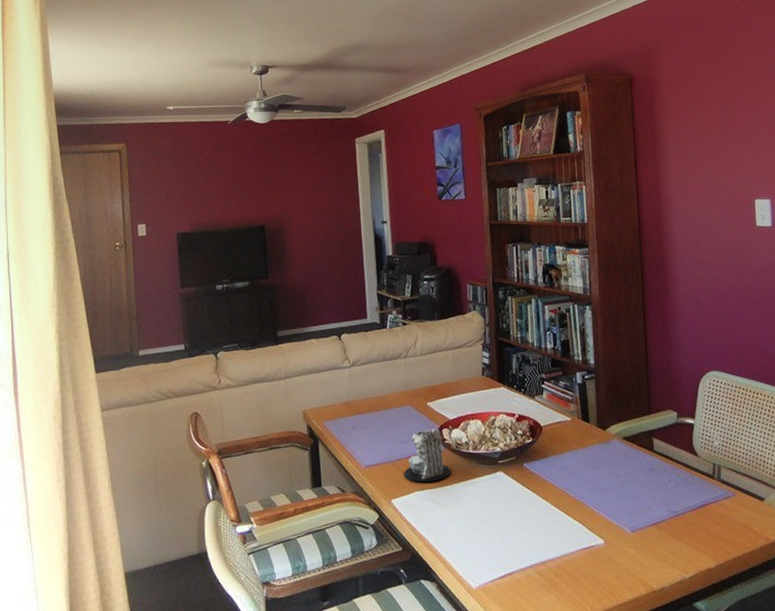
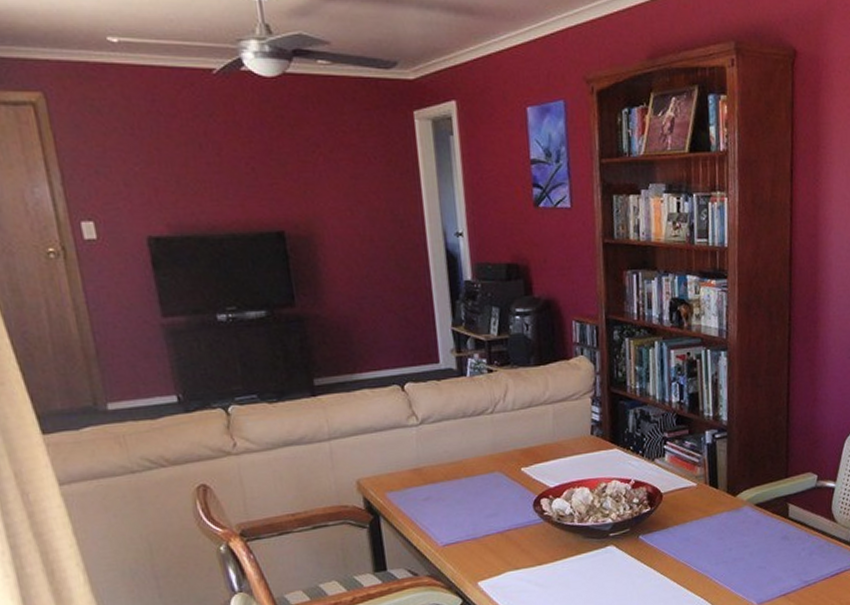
candle: present [403,428,452,483] -> none [492,498,552,561]

